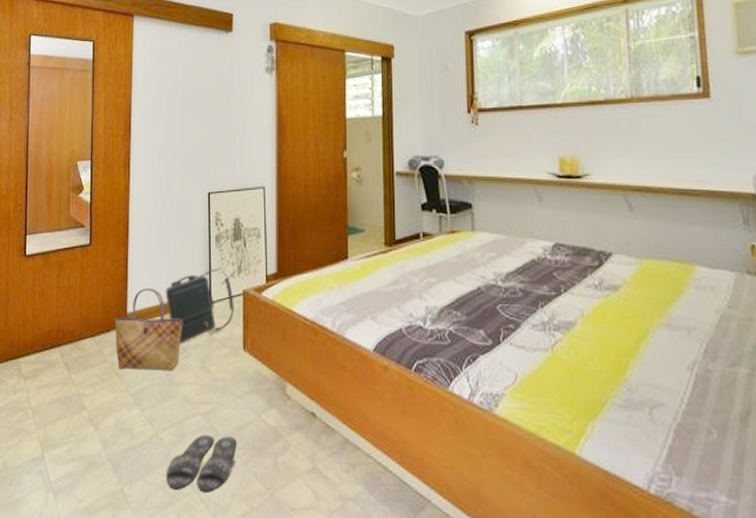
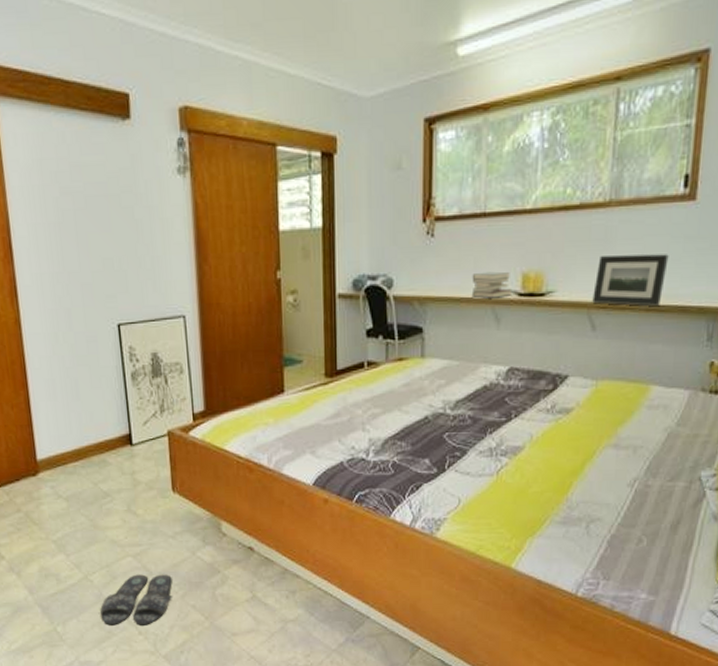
tote bag: present [115,288,182,371] -> none [23,433,102,517]
backpack: present [165,269,234,344] -> none [78,409,160,489]
books: none [513,155,552,179] -> present [471,271,513,299]
picture frame: none [626,144,694,190] -> present [592,254,669,306]

